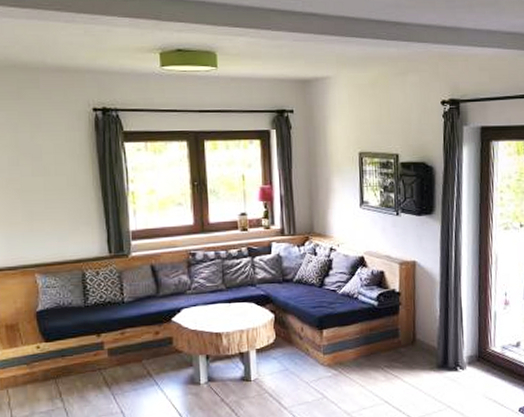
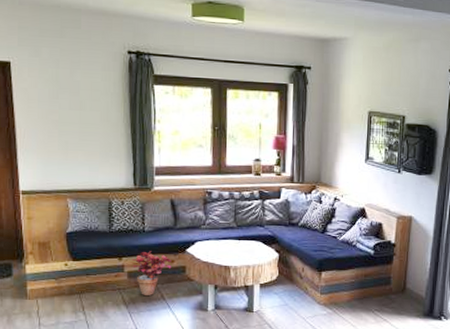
potted plant: none [111,324,157,374] -> present [131,251,172,295]

